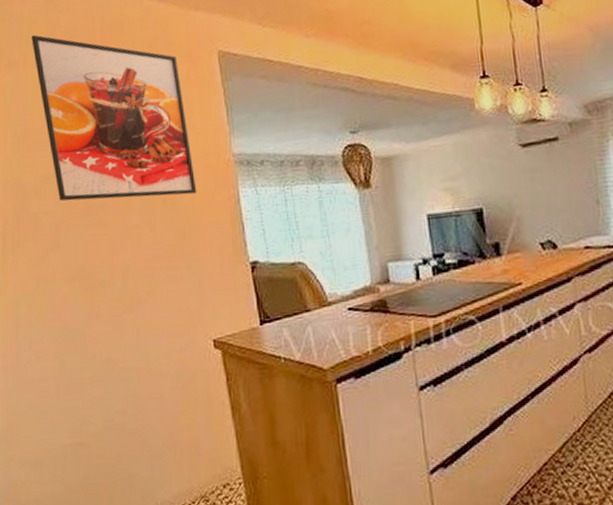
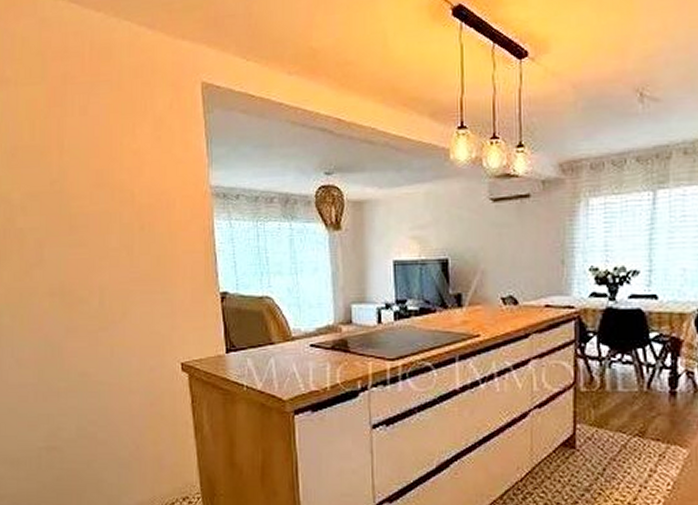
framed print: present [32,35,197,201] -> none [23,53,174,222]

